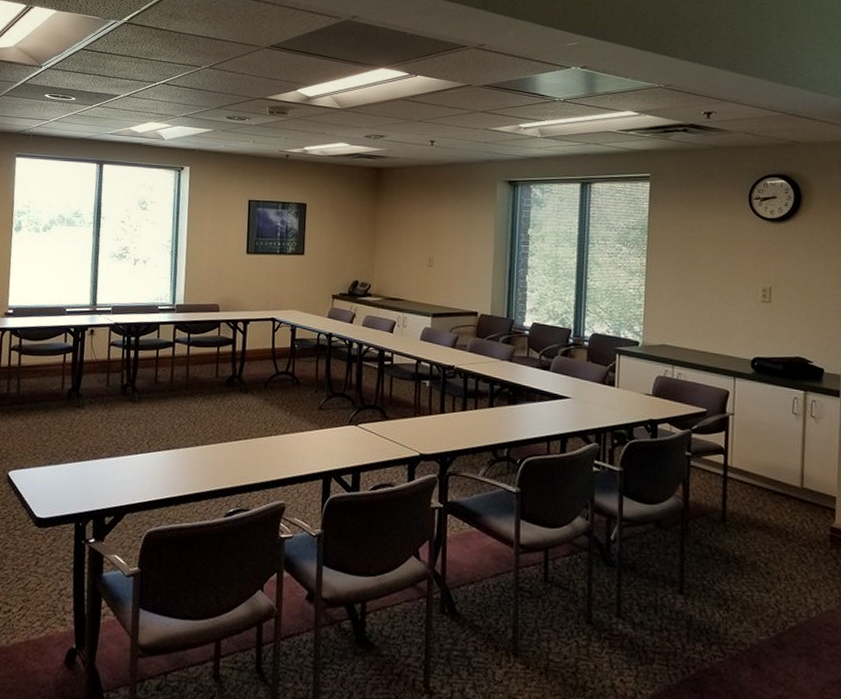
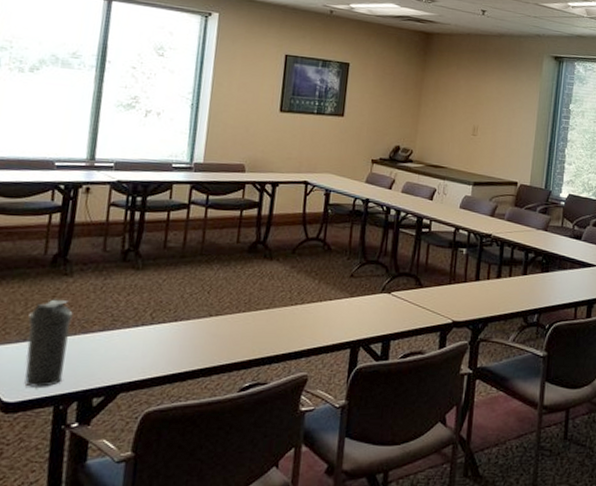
water bottle: none [52,428,86,506] -> present [24,299,73,387]

